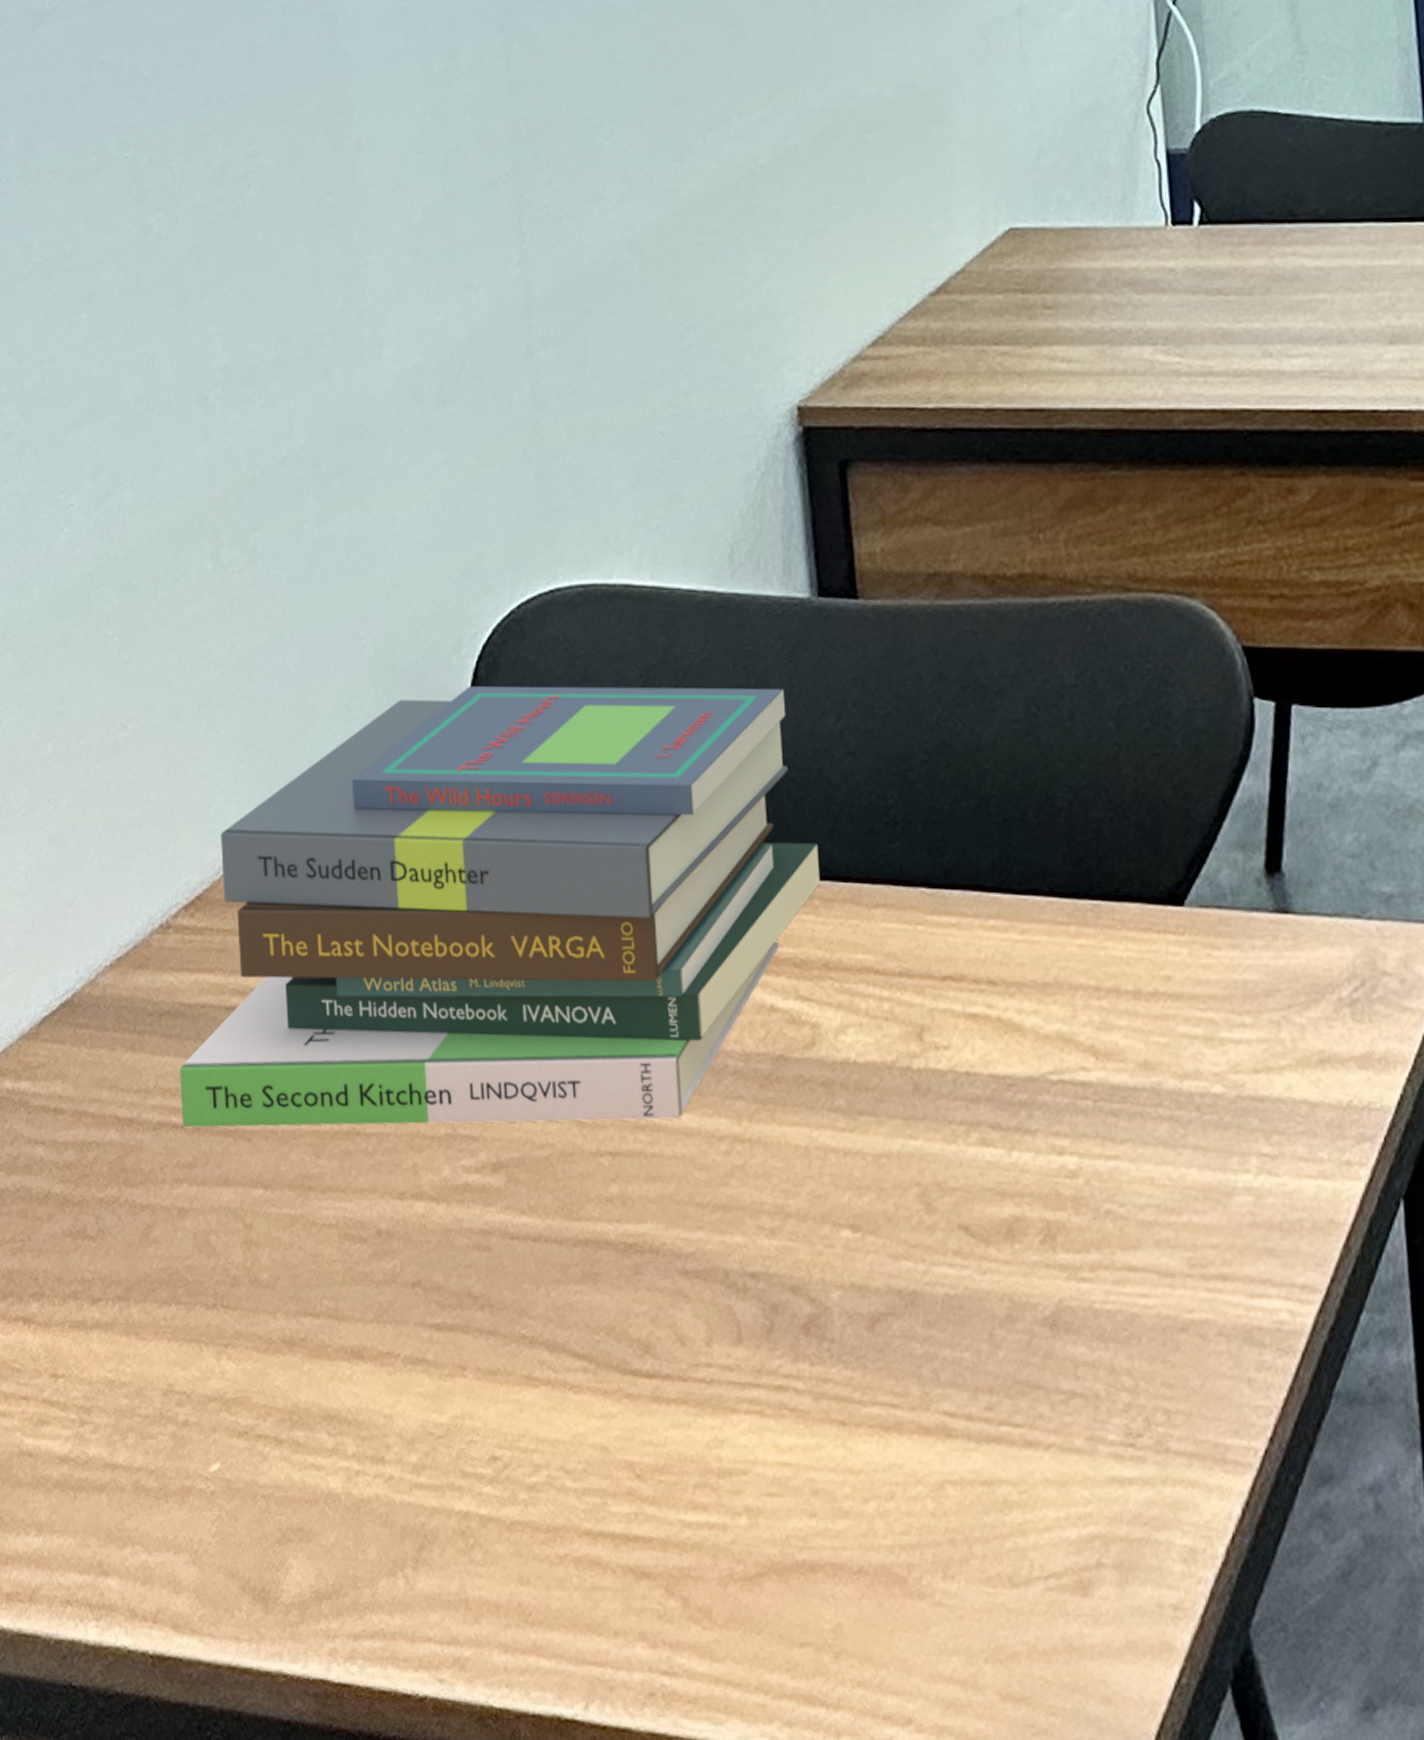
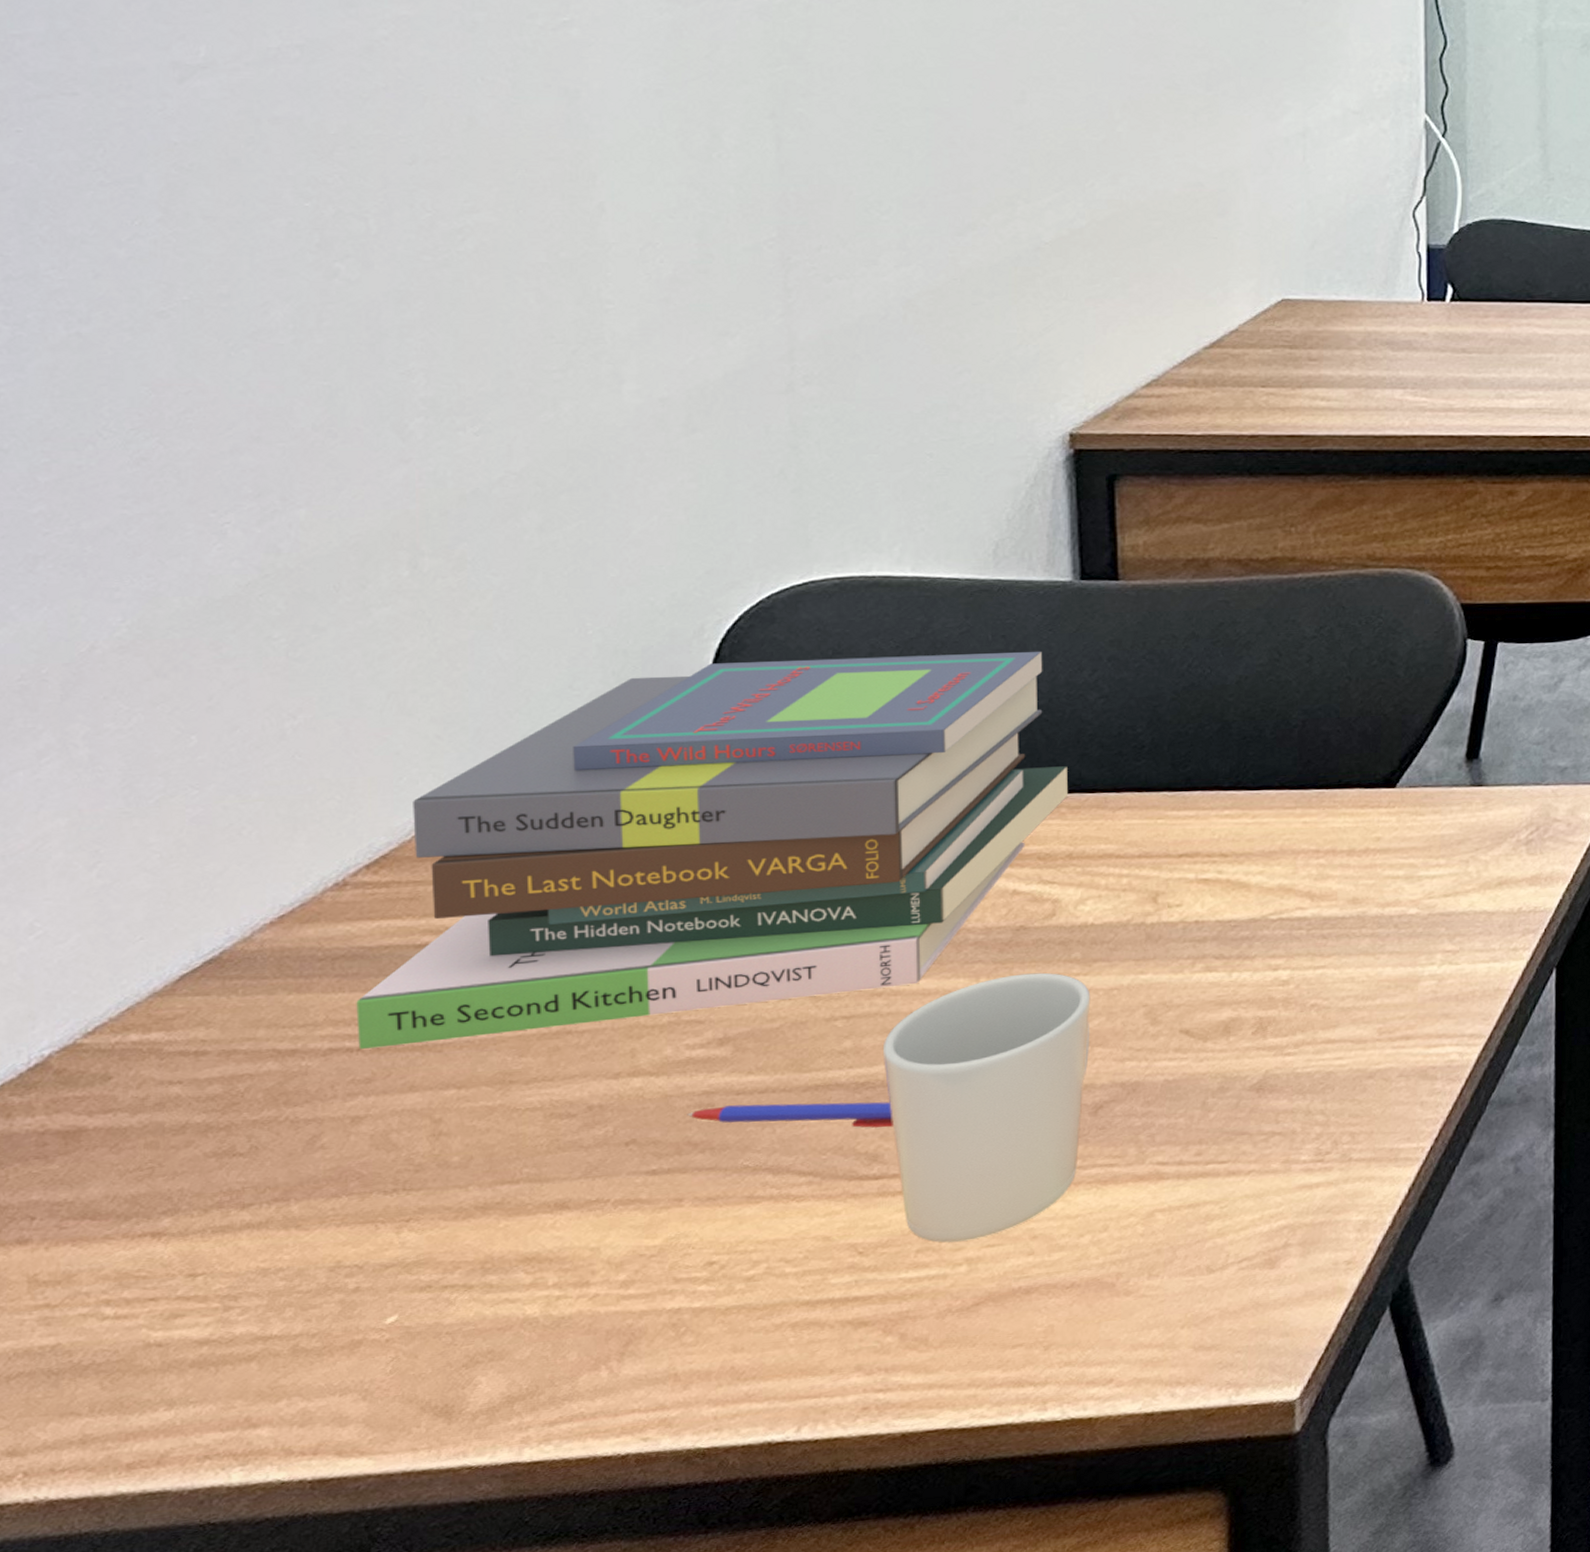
pen: none [466,1252,664,1310] -> present [687,1101,893,1128]
mug: none [648,1120,861,1482] -> present [882,972,1091,1243]

